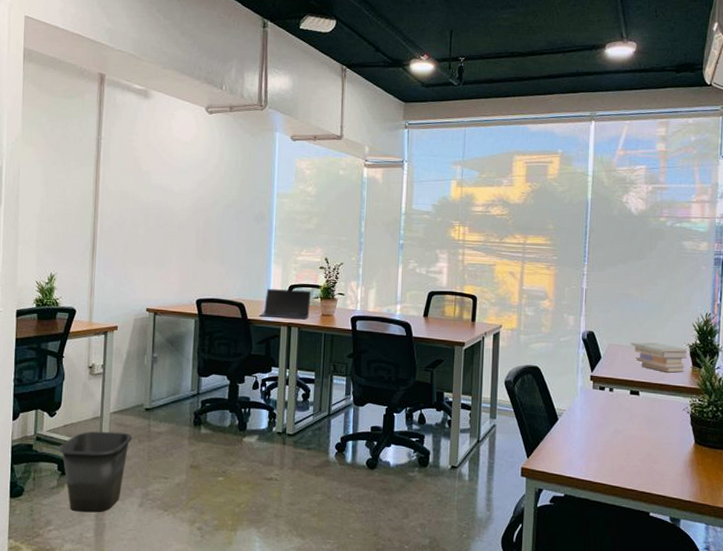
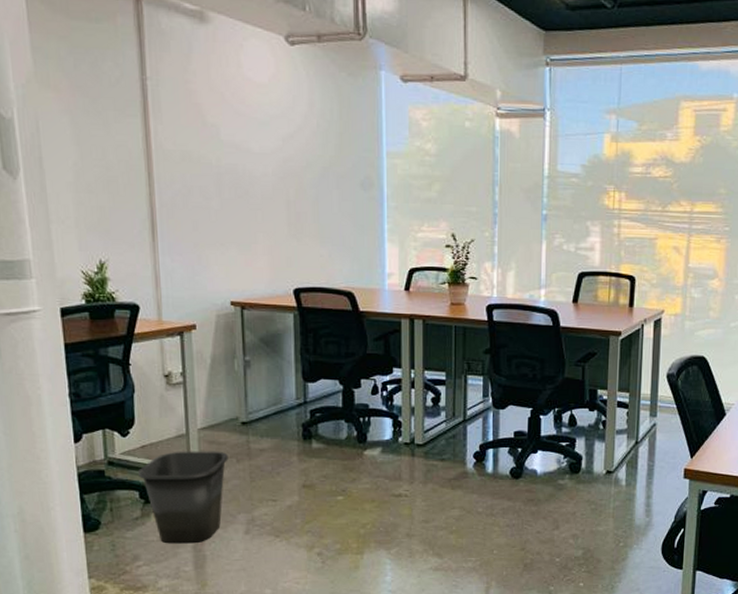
laptop: present [259,289,312,320] -> none [374,274,437,310]

